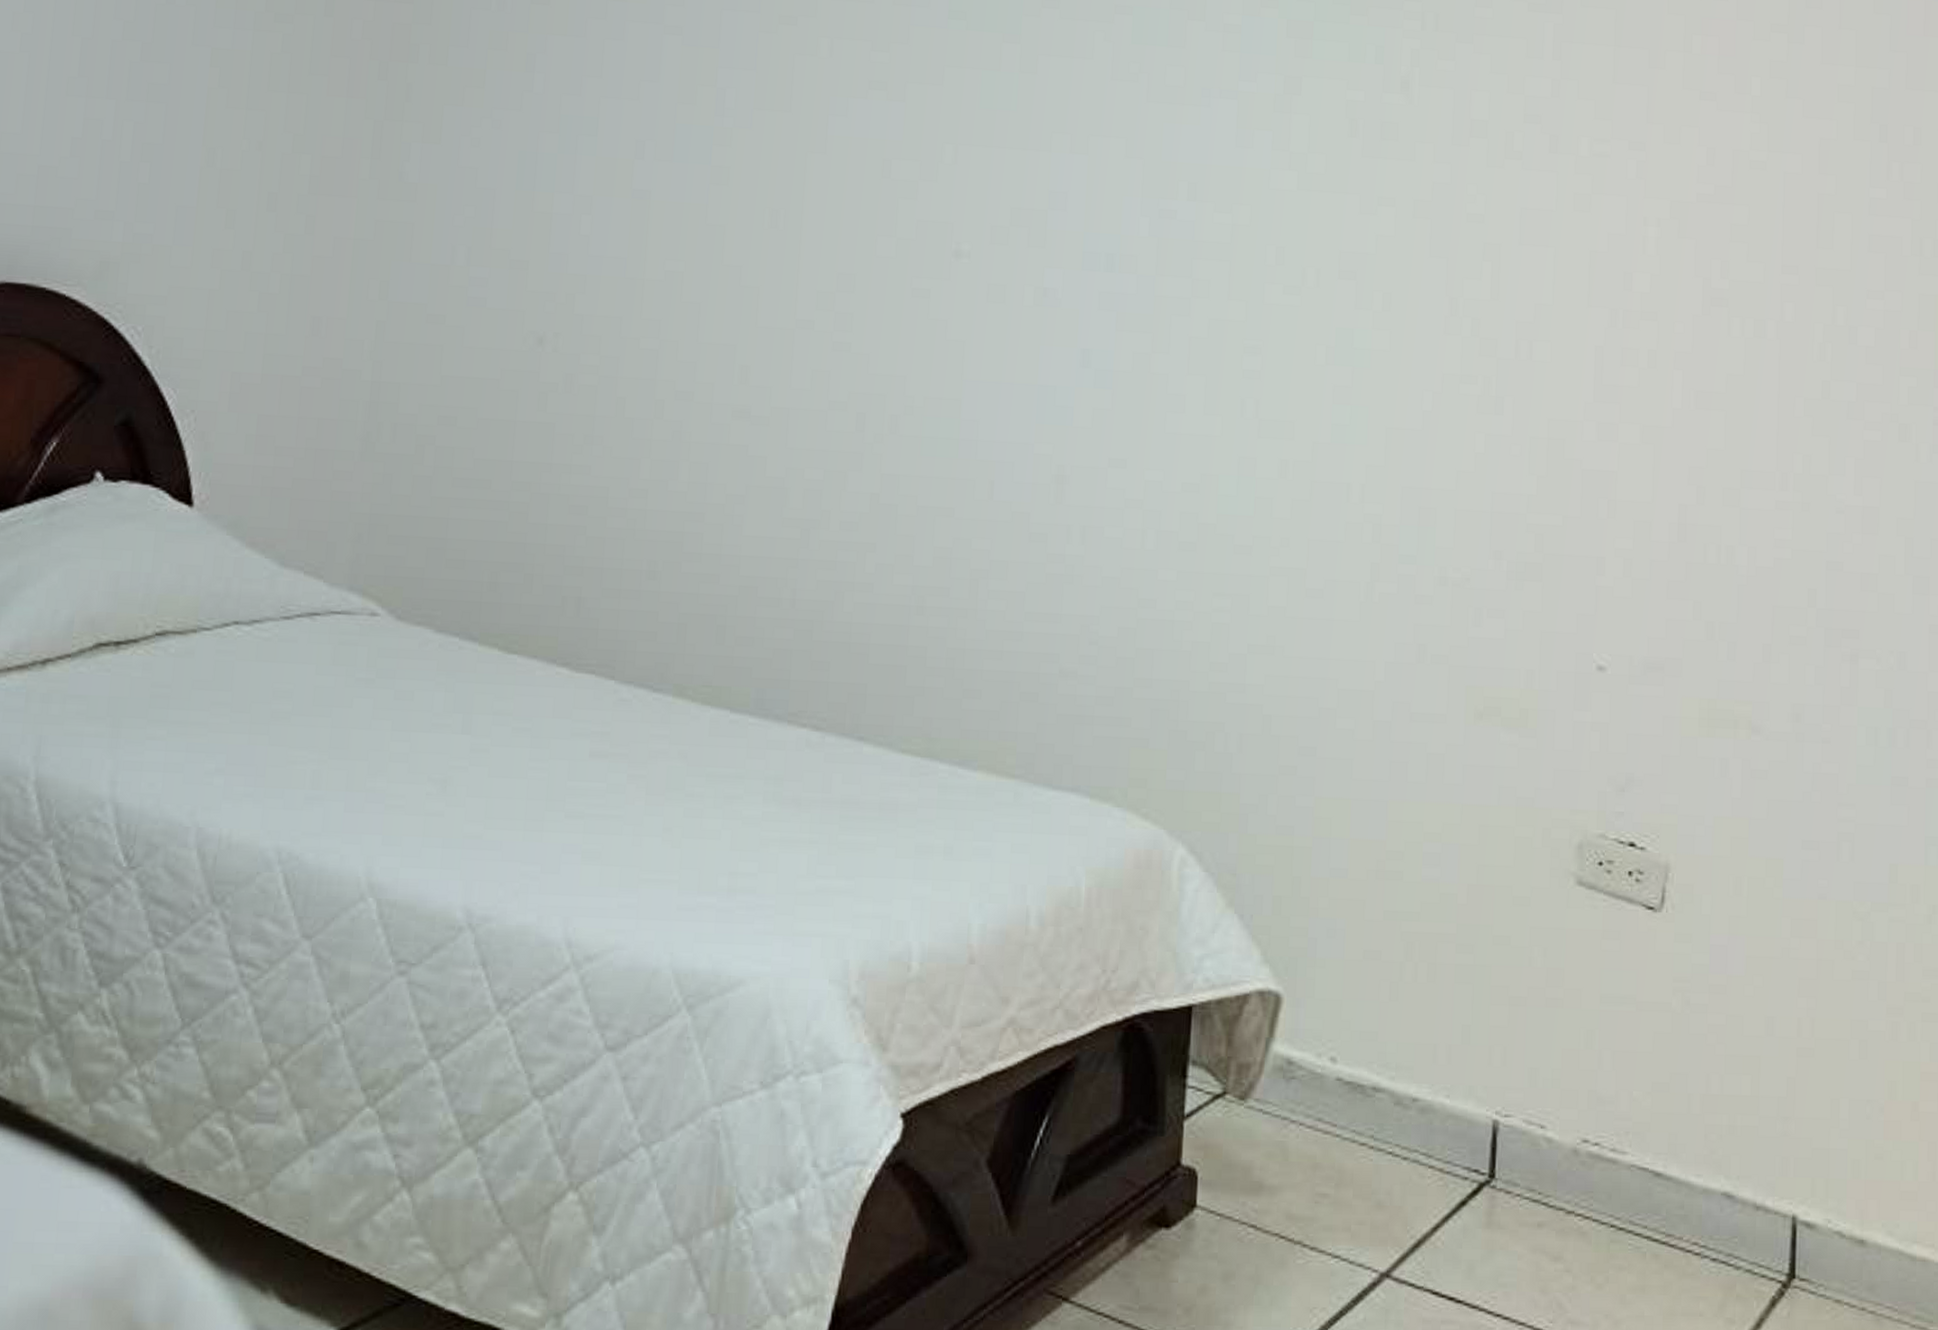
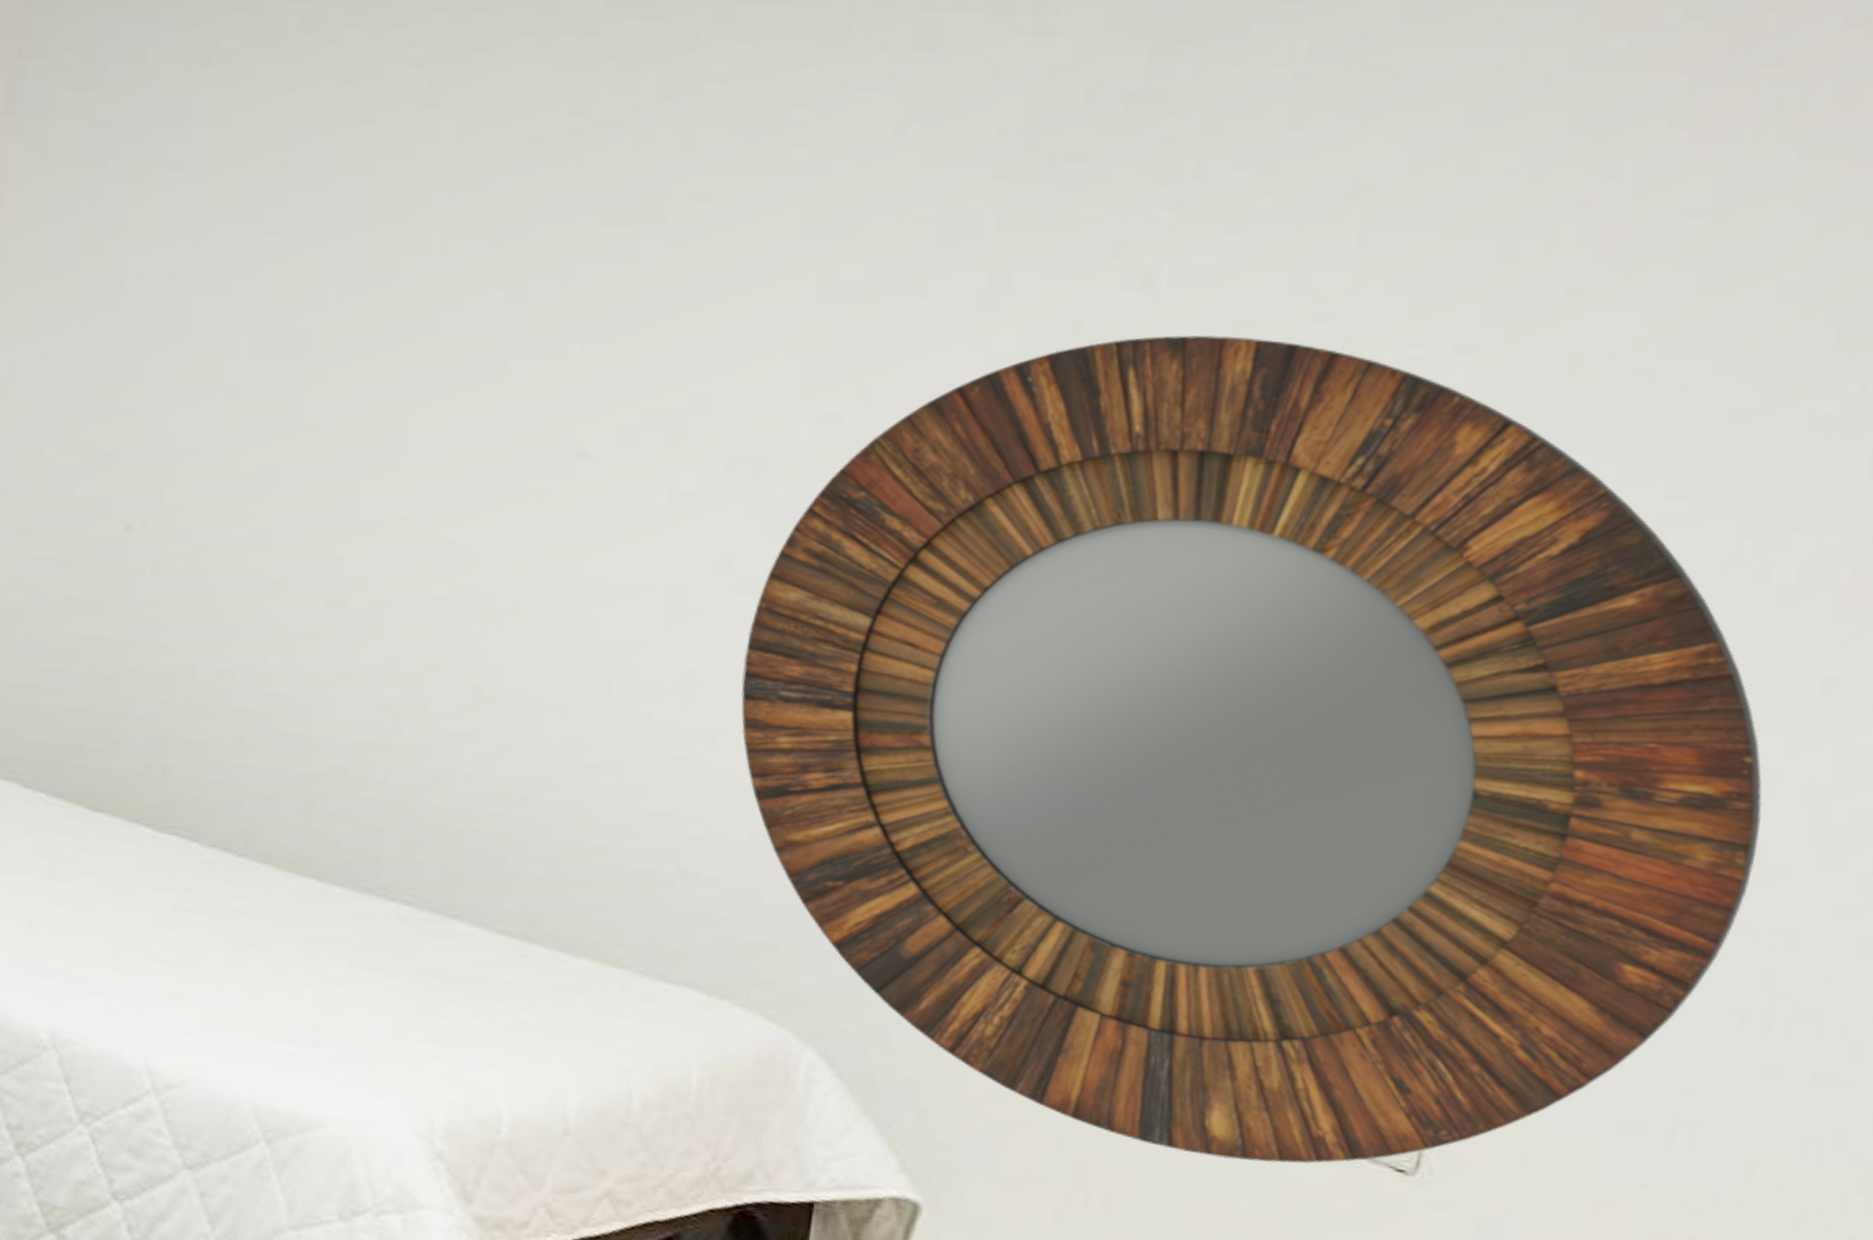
home mirror: none [1104,133,1872,915] -> present [740,335,1763,1165]

